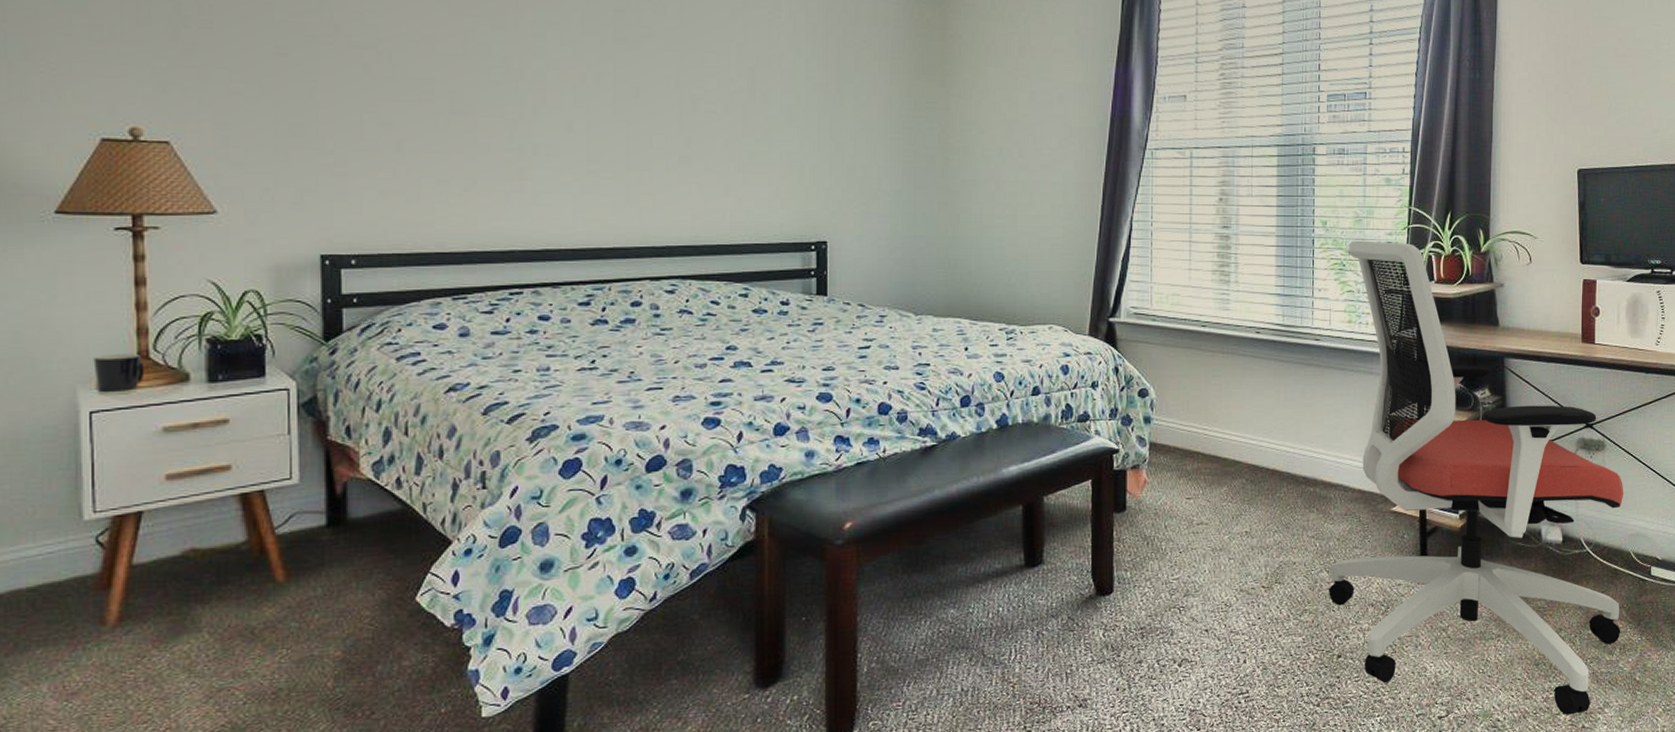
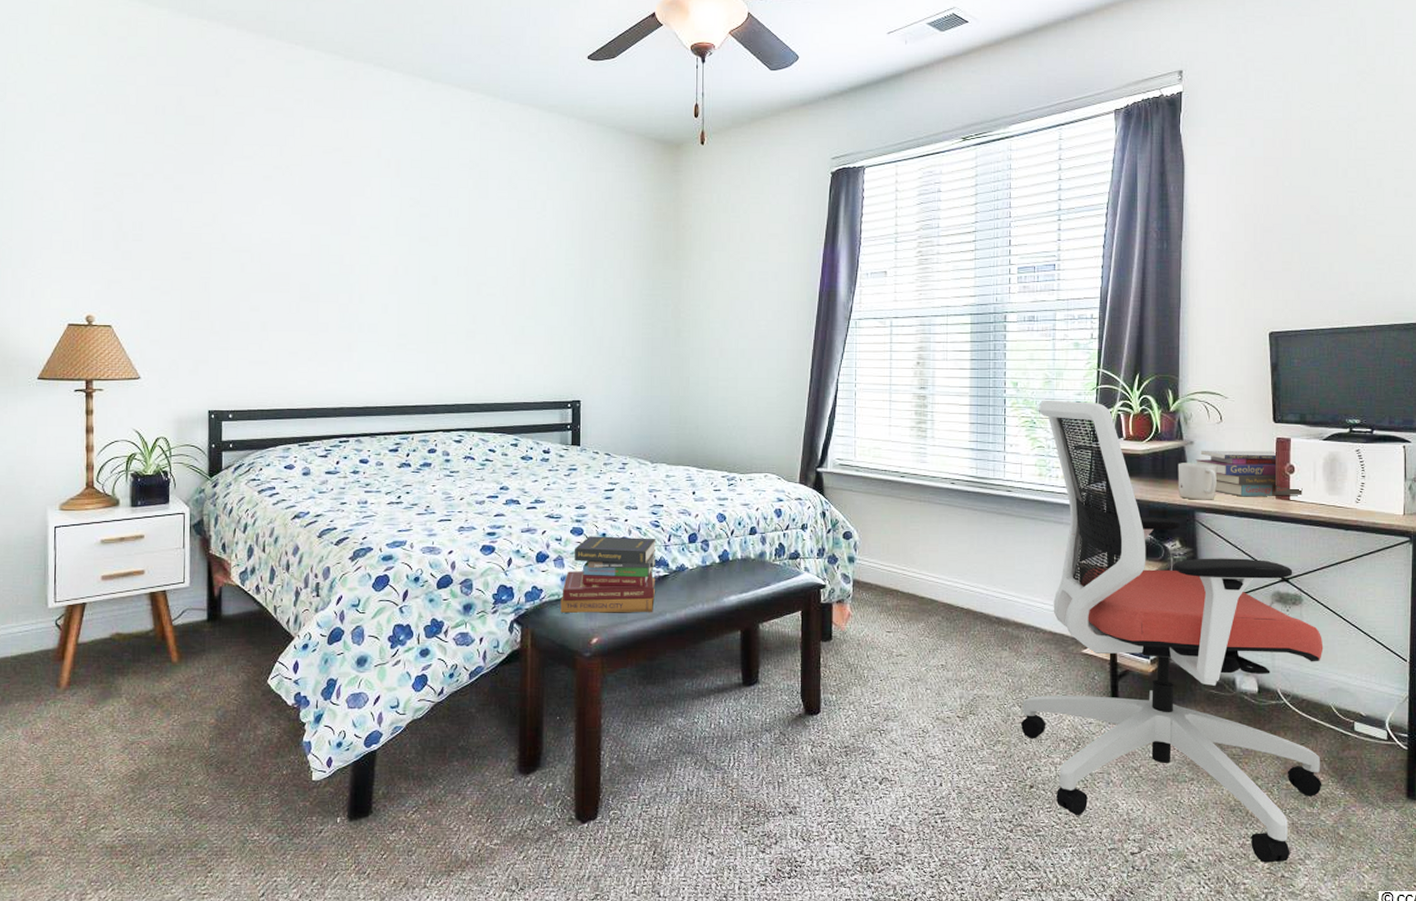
mug: present [93,353,145,395] -> none [58,483,91,514]
books: none [805,402,922,494] -> present [560,536,657,613]
mug: none [1487,306,1527,346] -> present [1177,463,1218,500]
books: none [1505,293,1607,341] -> present [1195,450,1303,497]

